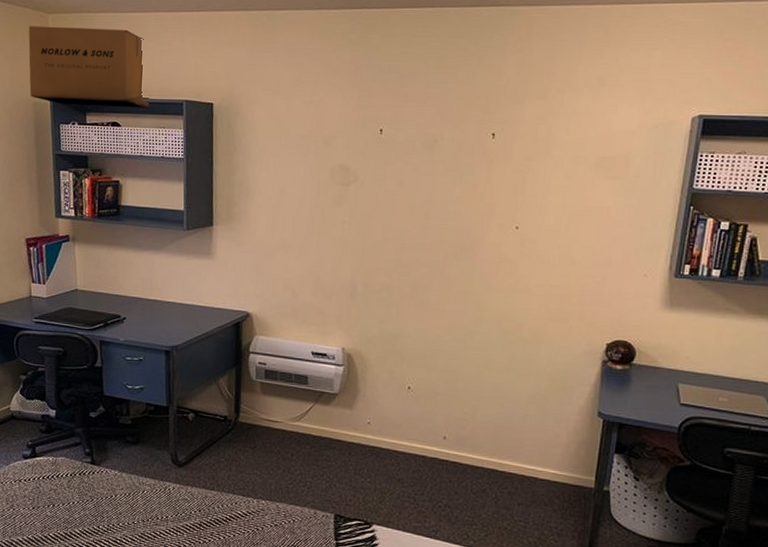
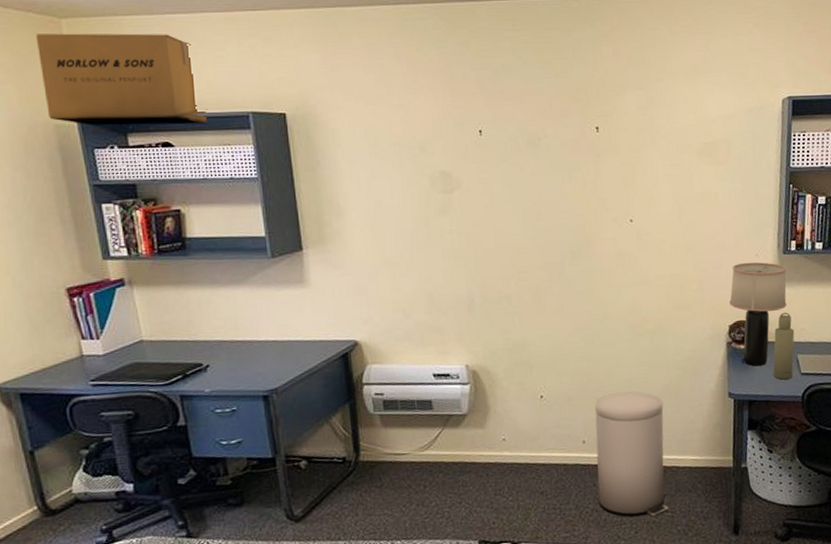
pedal bin: none [452,394,529,524] -> present [594,391,669,518]
table lamp: none [610,281,676,390] -> present [729,262,787,366]
bottle: none [649,338,678,408] -> present [773,312,795,380]

